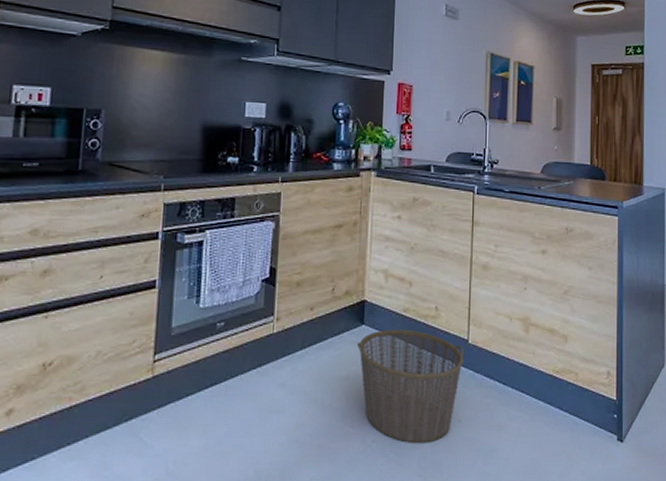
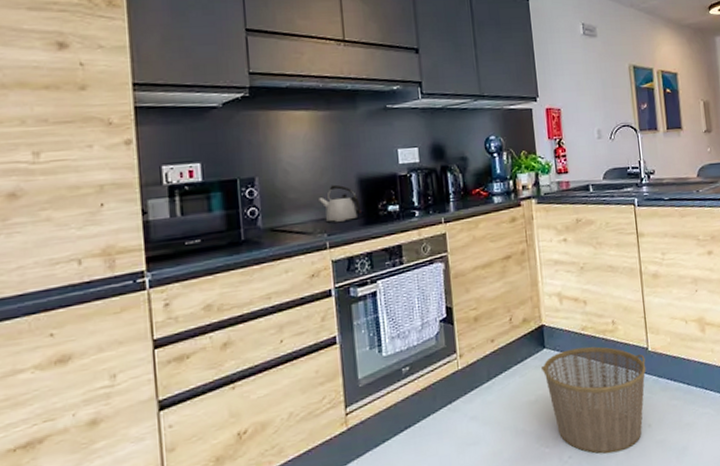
kettle: none [160,128,201,167] -> present [319,184,362,223]

